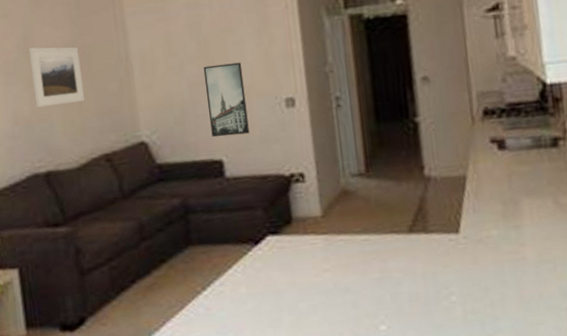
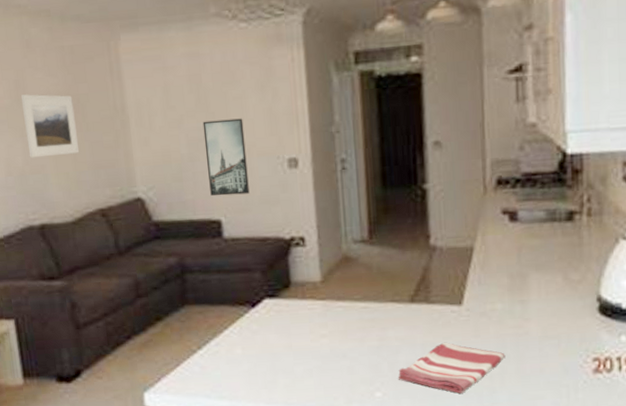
dish towel: none [401,270,505,323] -> present [397,342,506,394]

